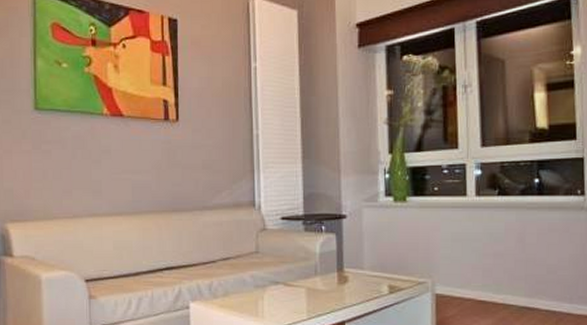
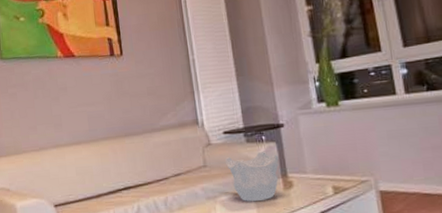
decorative bowl: none [280,243,337,294] -> present [225,152,279,201]

